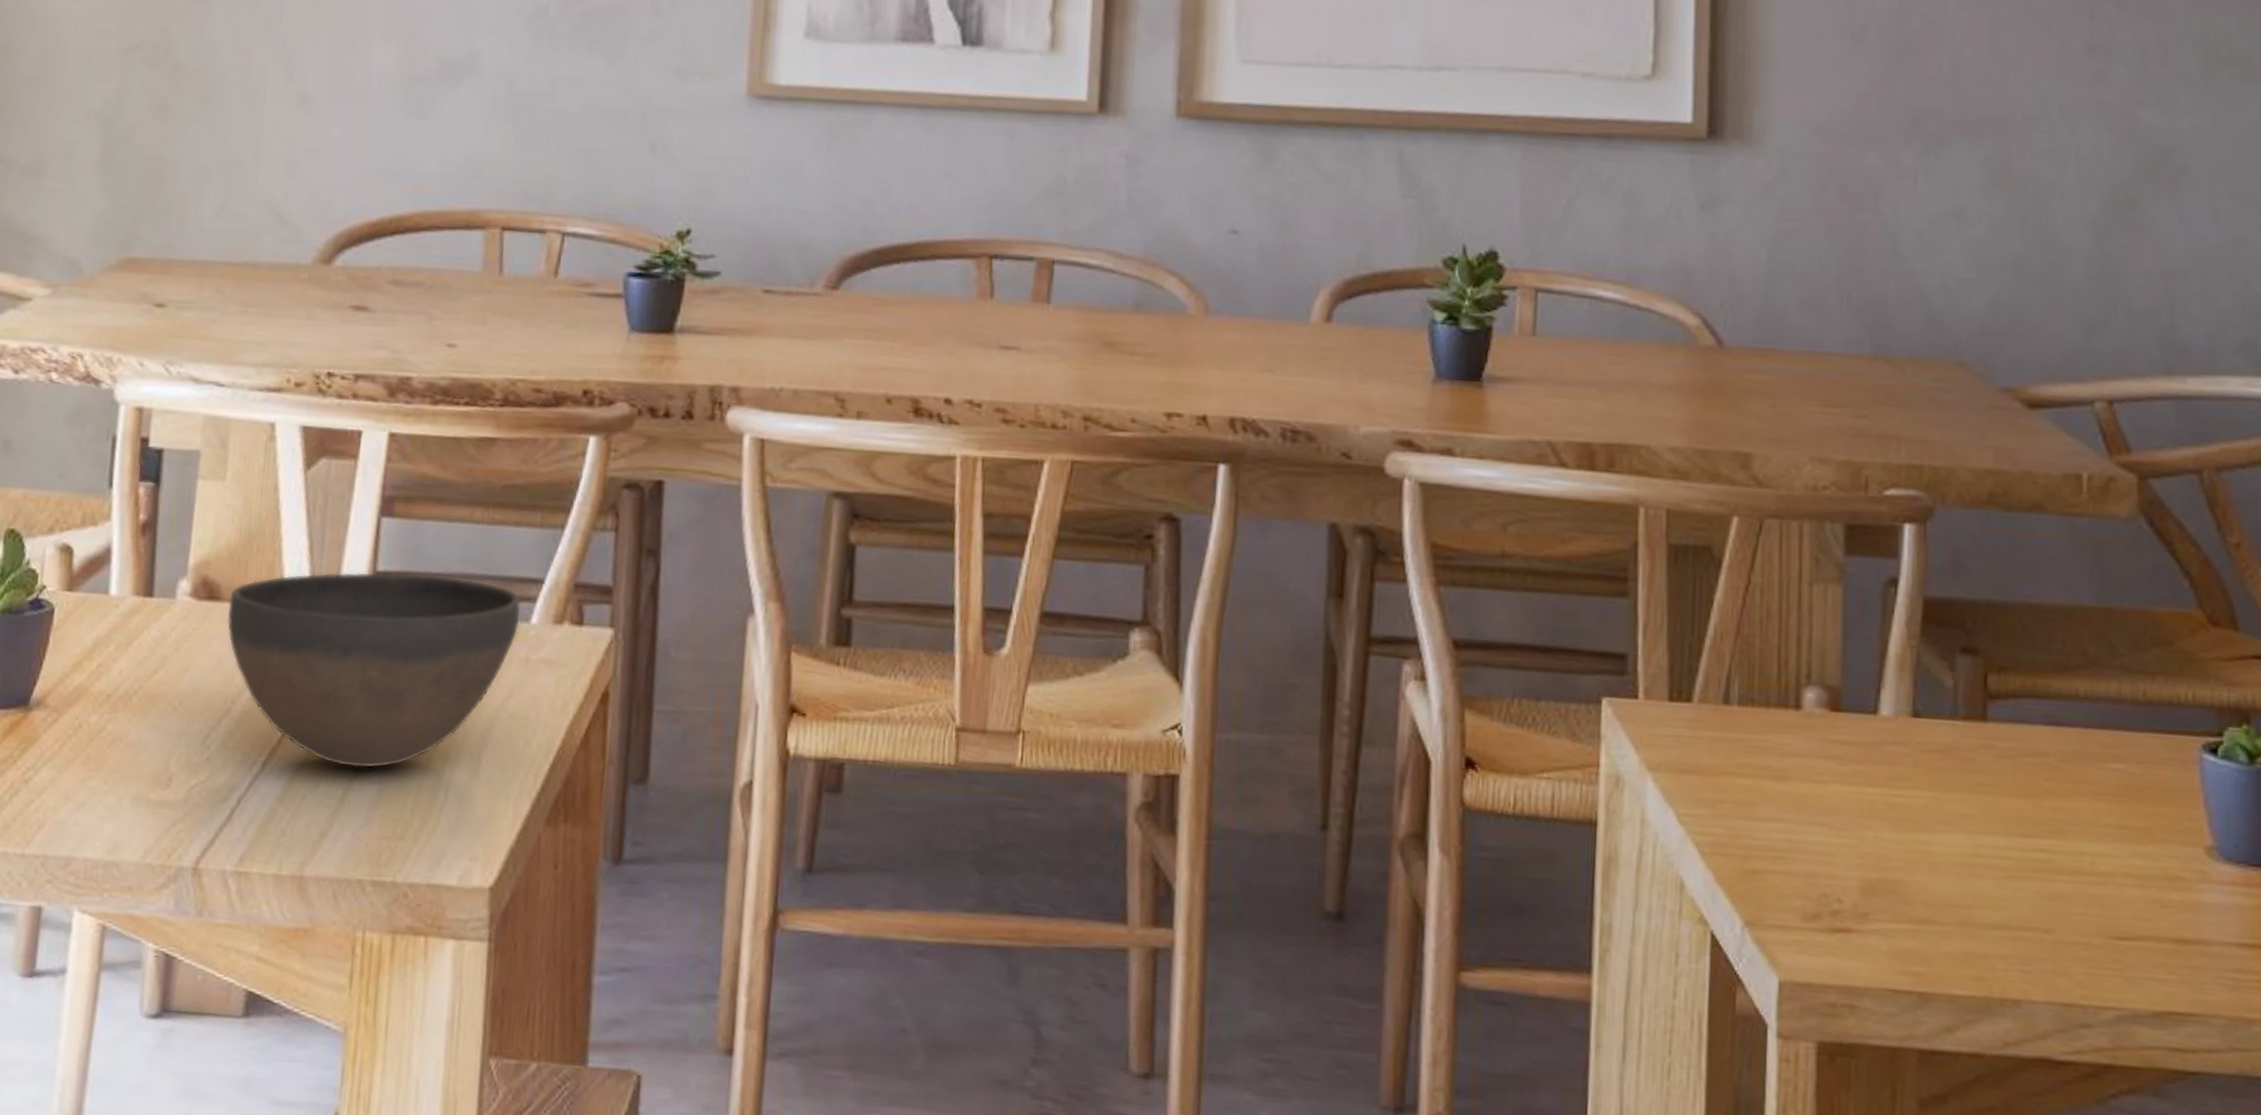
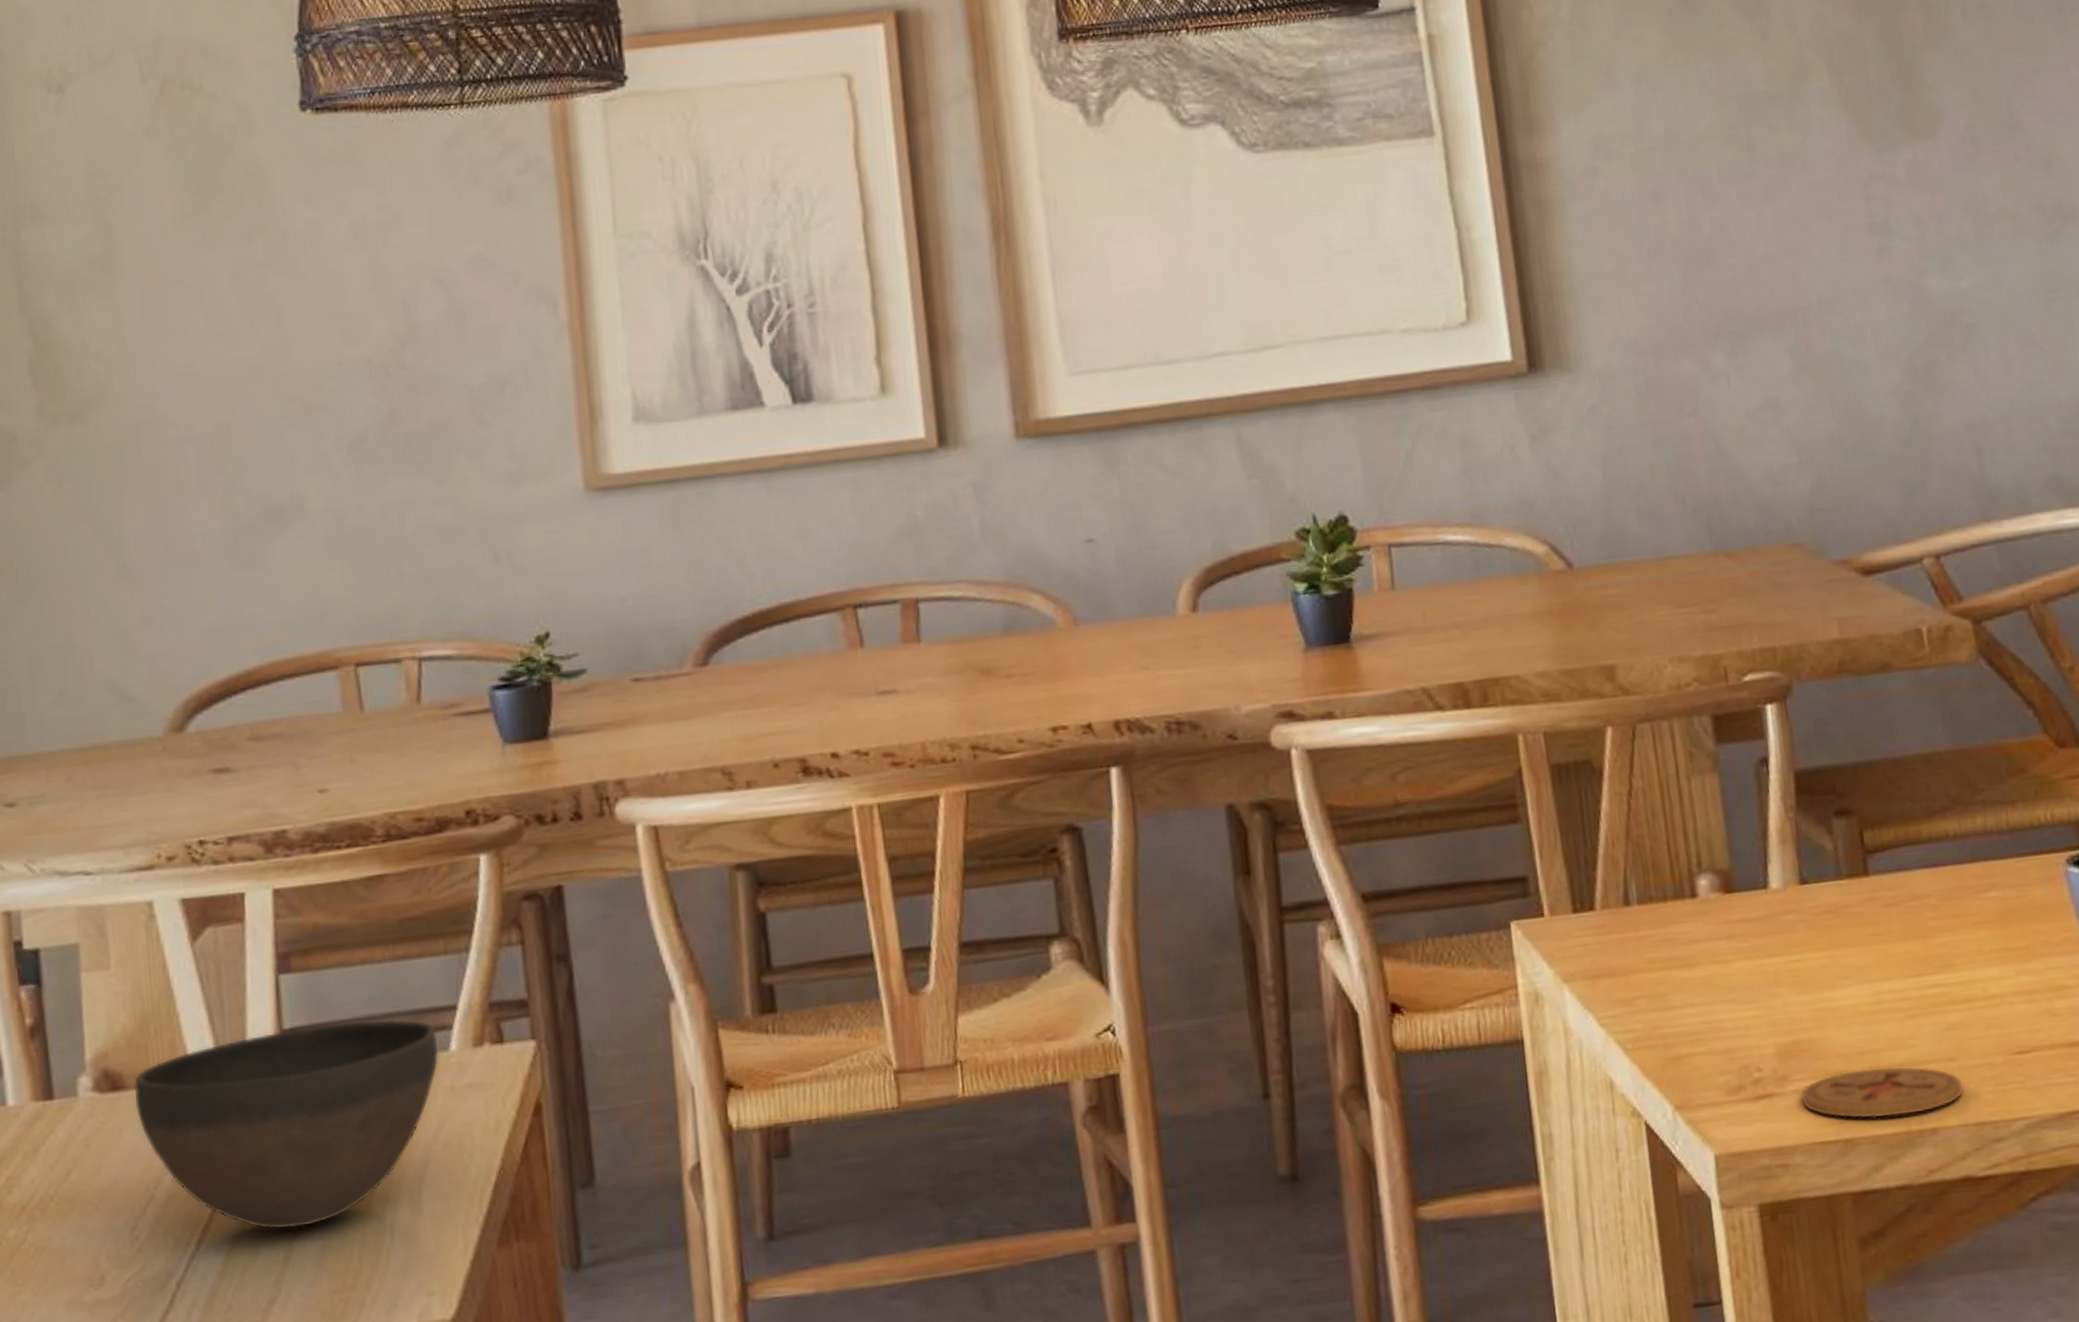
coaster: none [1879,921,2055,981] -> present [1800,1066,1964,1119]

